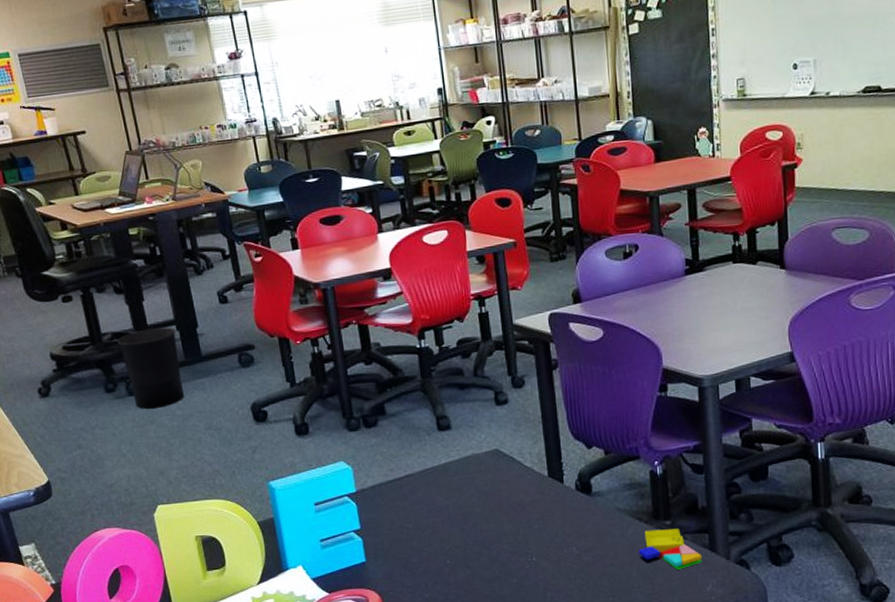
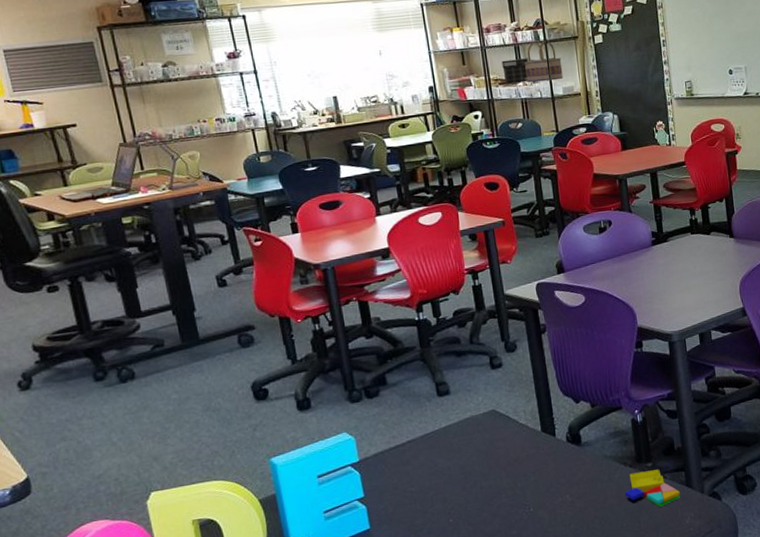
waste bin: present [117,327,185,409] -> none [108,312,182,395]
storage box: none [519,53,550,85] -> present [501,58,528,84]
basket: none [546,32,590,83] -> present [525,41,563,83]

